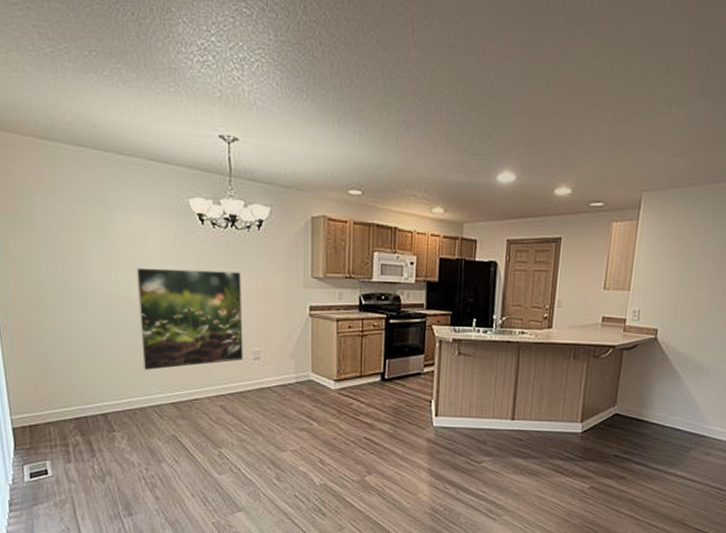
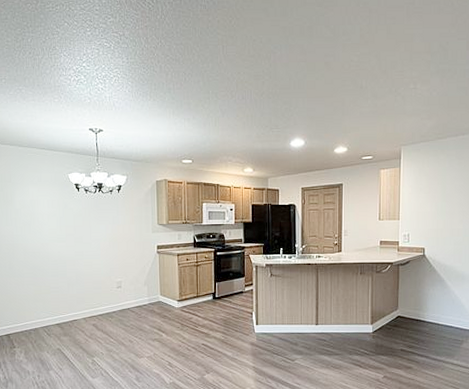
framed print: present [137,267,243,371] -> none [32,224,109,301]

